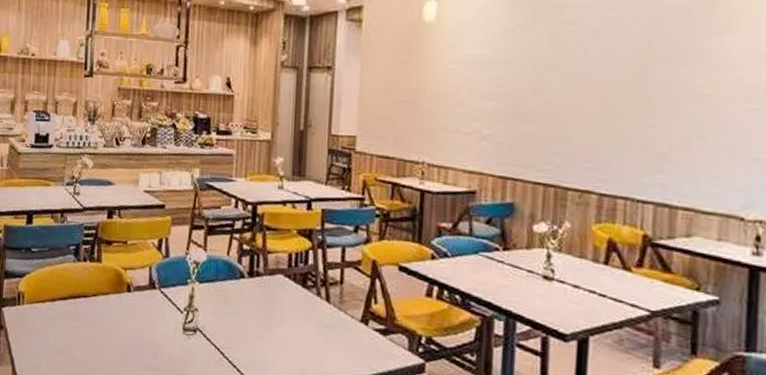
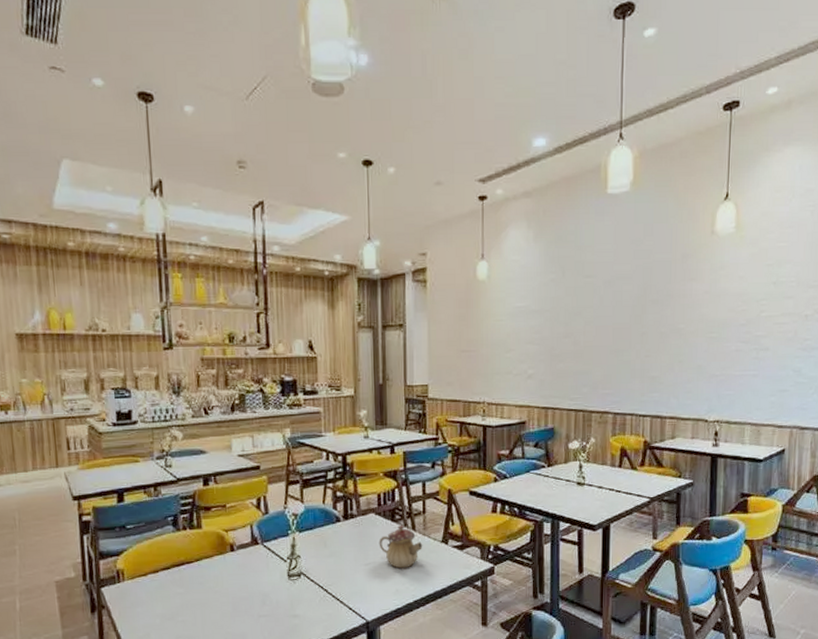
teapot: none [286,293,338,345] -> present [379,524,423,569]

